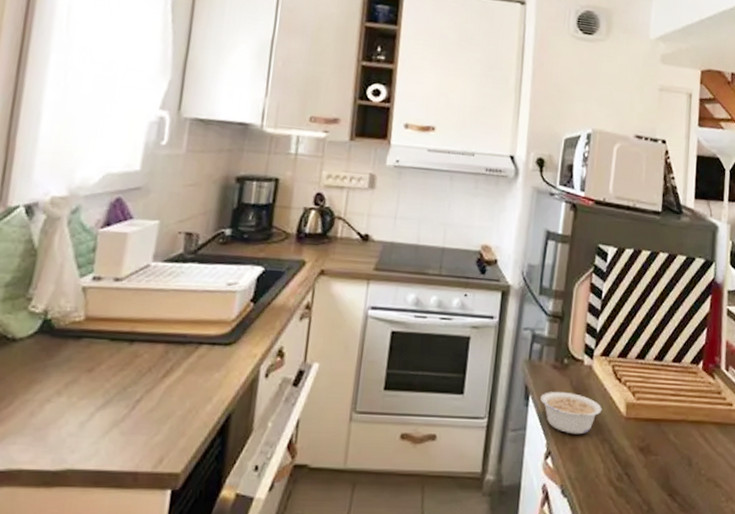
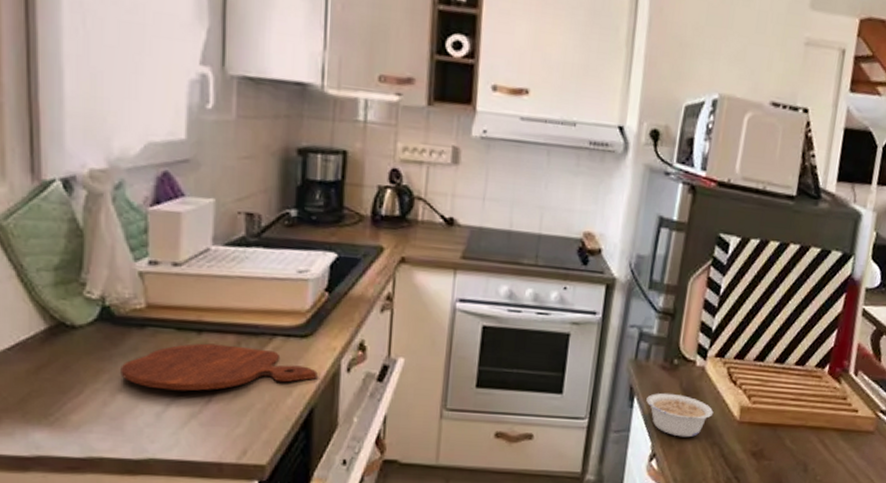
cutting board: none [51,352,238,400] -> present [121,343,318,391]

